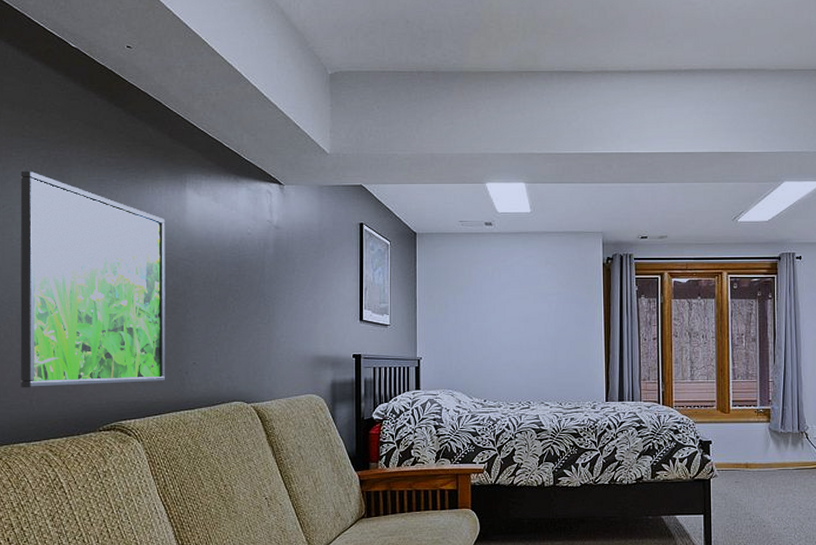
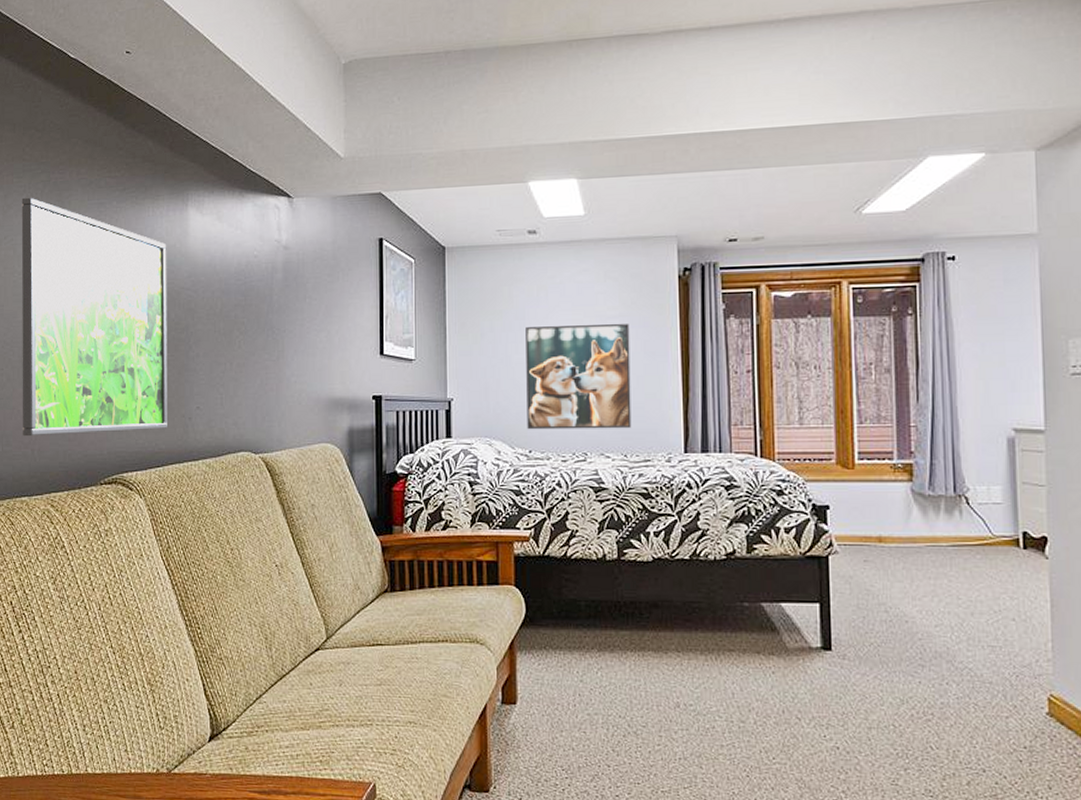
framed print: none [482,300,566,383] -> present [526,324,632,430]

